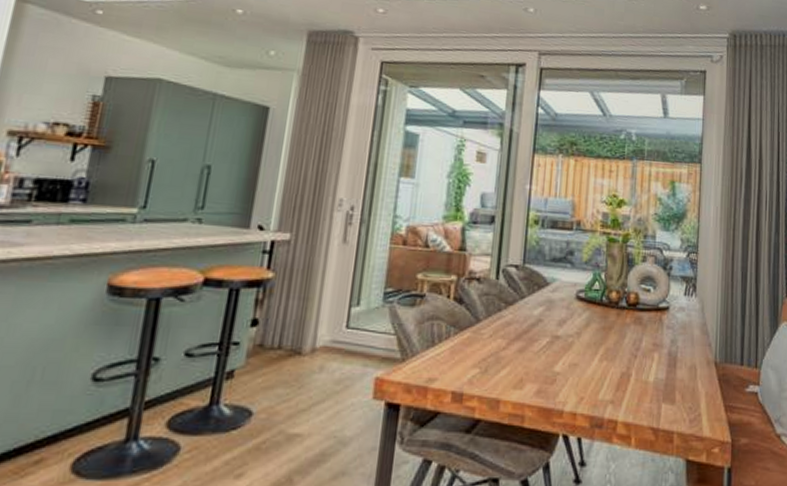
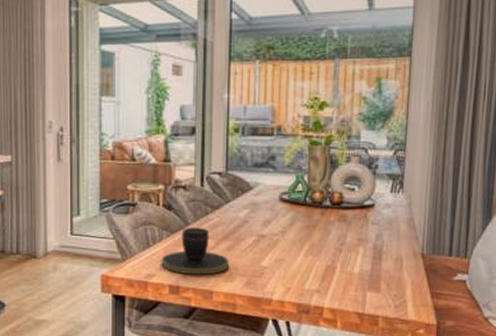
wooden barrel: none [445,324,520,380] -> present [161,227,229,275]

